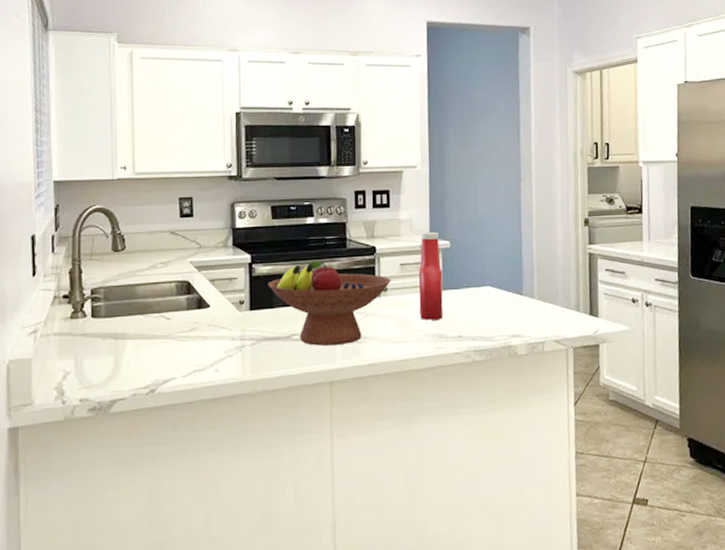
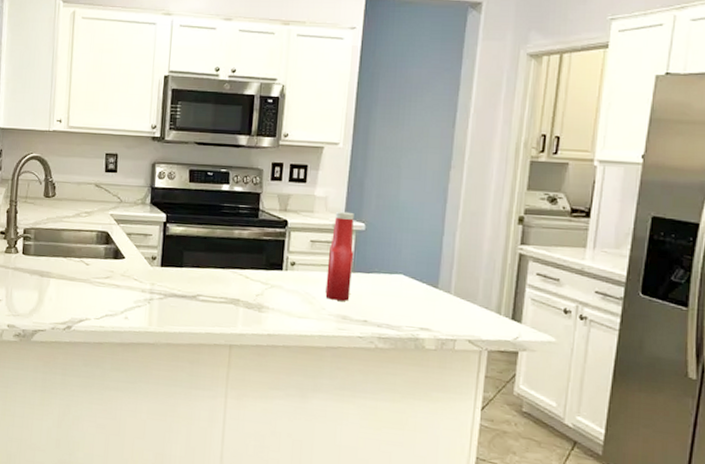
fruit bowl: present [267,261,391,346] -> none [179,227,300,312]

